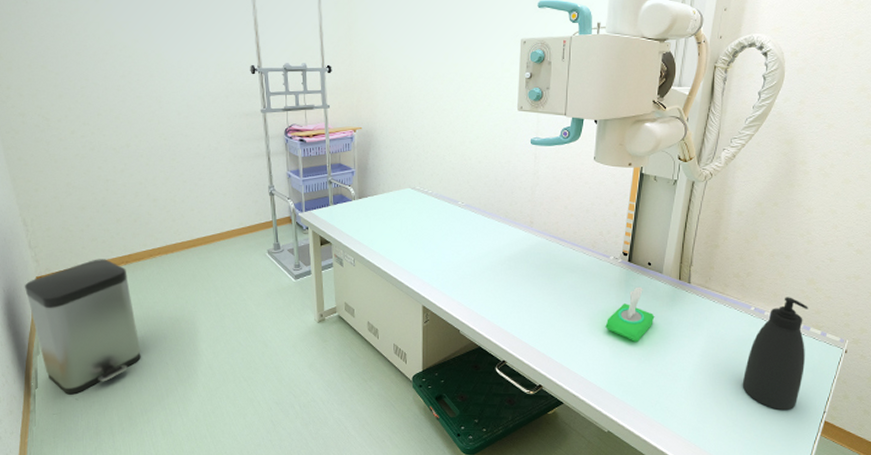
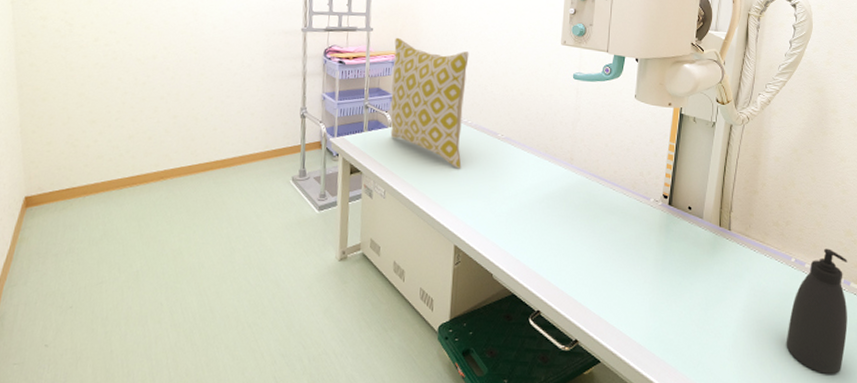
pedal bin: present [24,259,141,395] -> none [8,179,133,340]
pillow: none [352,113,426,236] -> present [390,37,469,169]
wet wipes pack: present [605,286,655,342] -> none [645,232,696,293]

